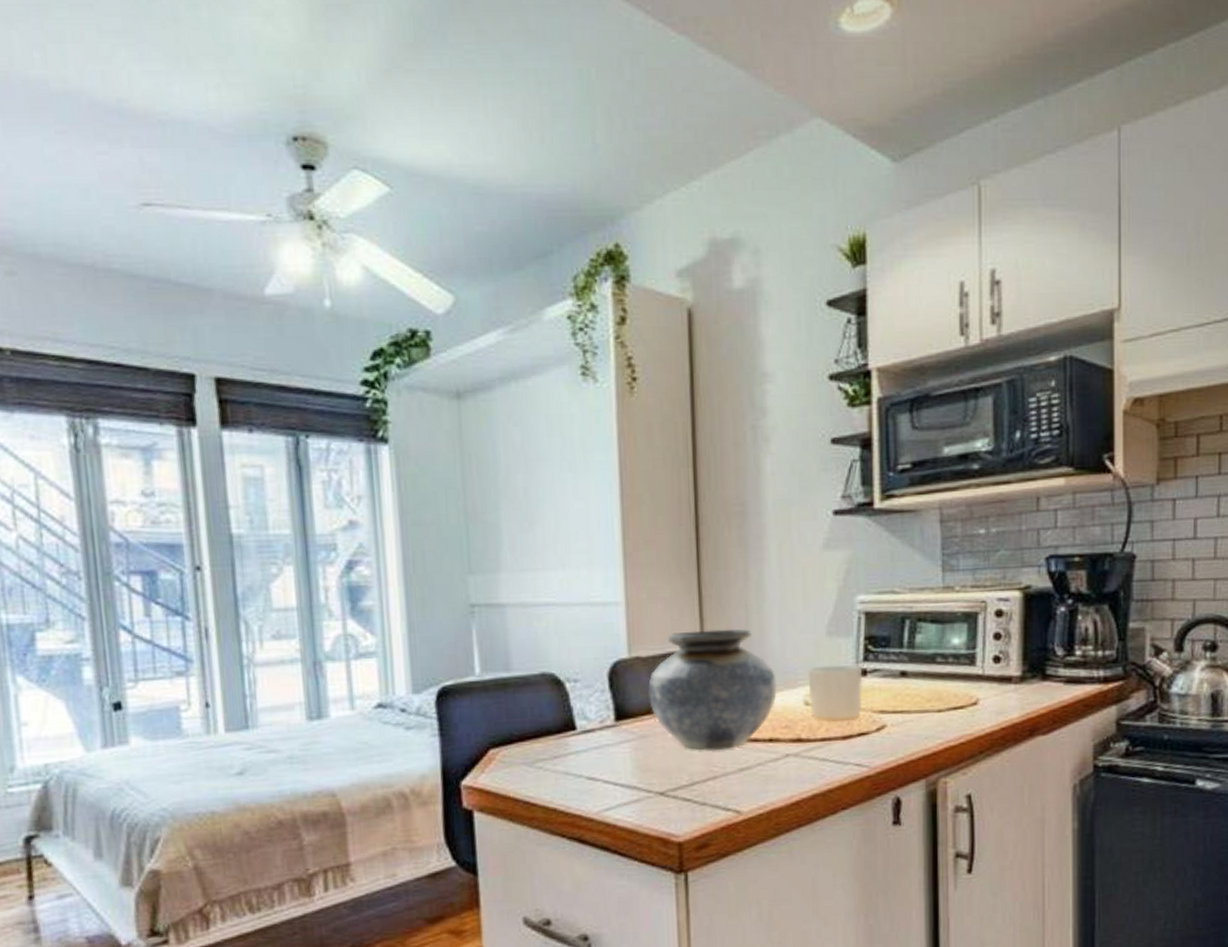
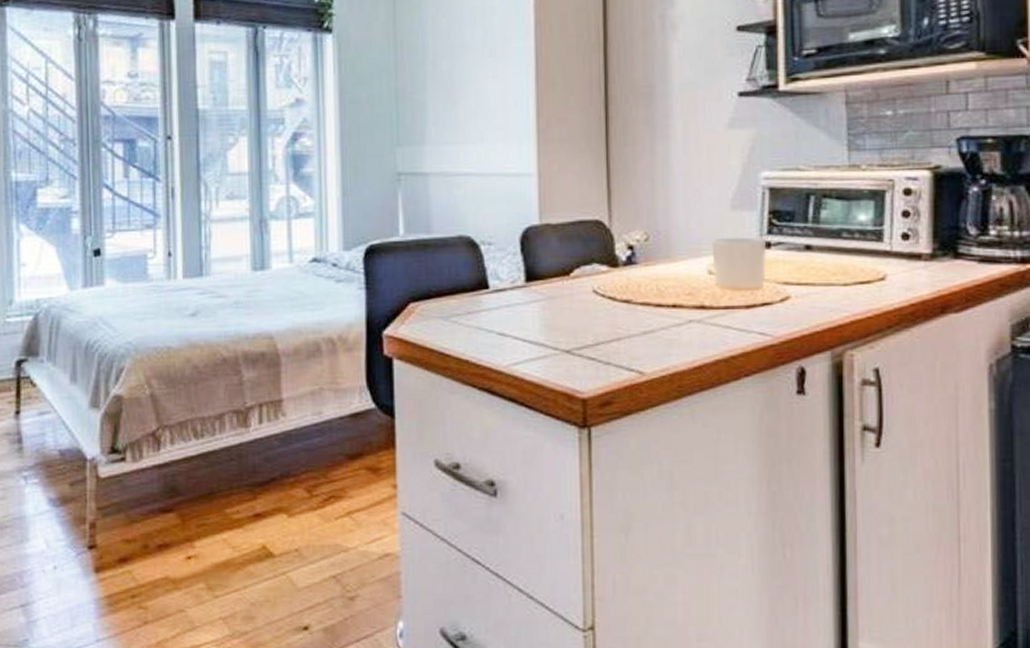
vase: present [648,628,777,750] -> none [557,200,681,313]

